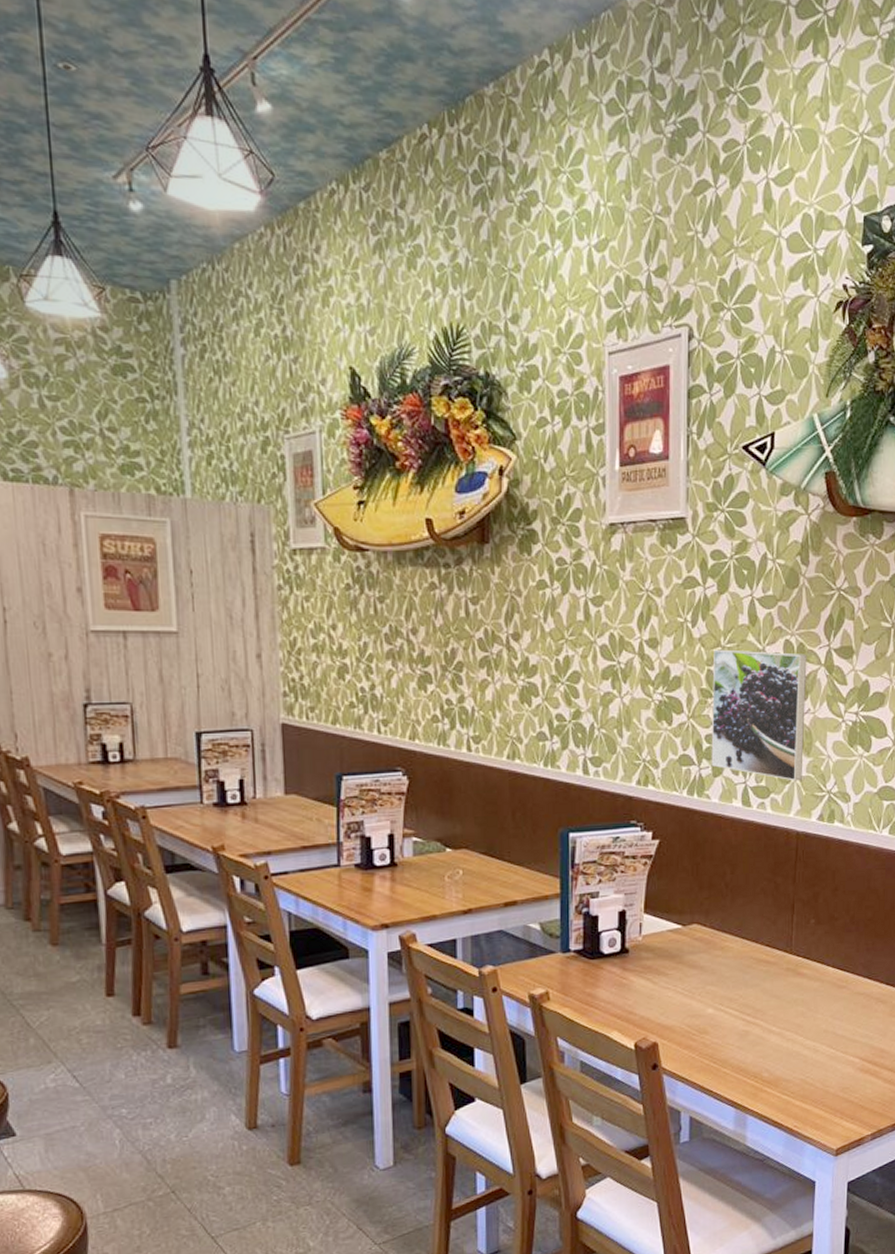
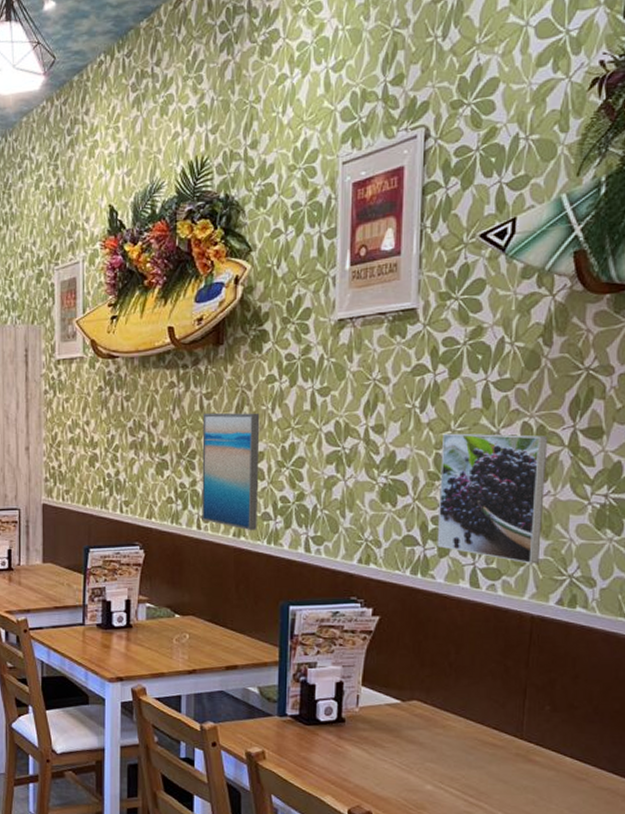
wall art: none [469,619,533,752] -> present [202,412,260,530]

